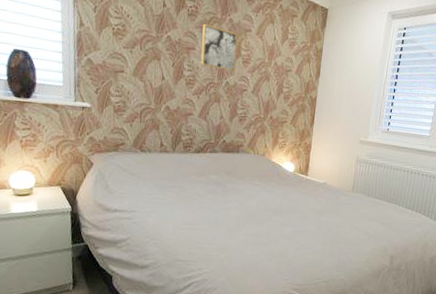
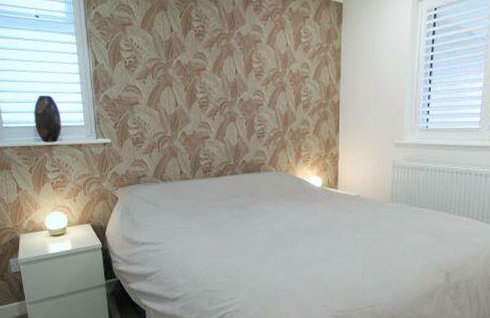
wall art: present [200,23,239,72] -> none [211,41,249,88]

